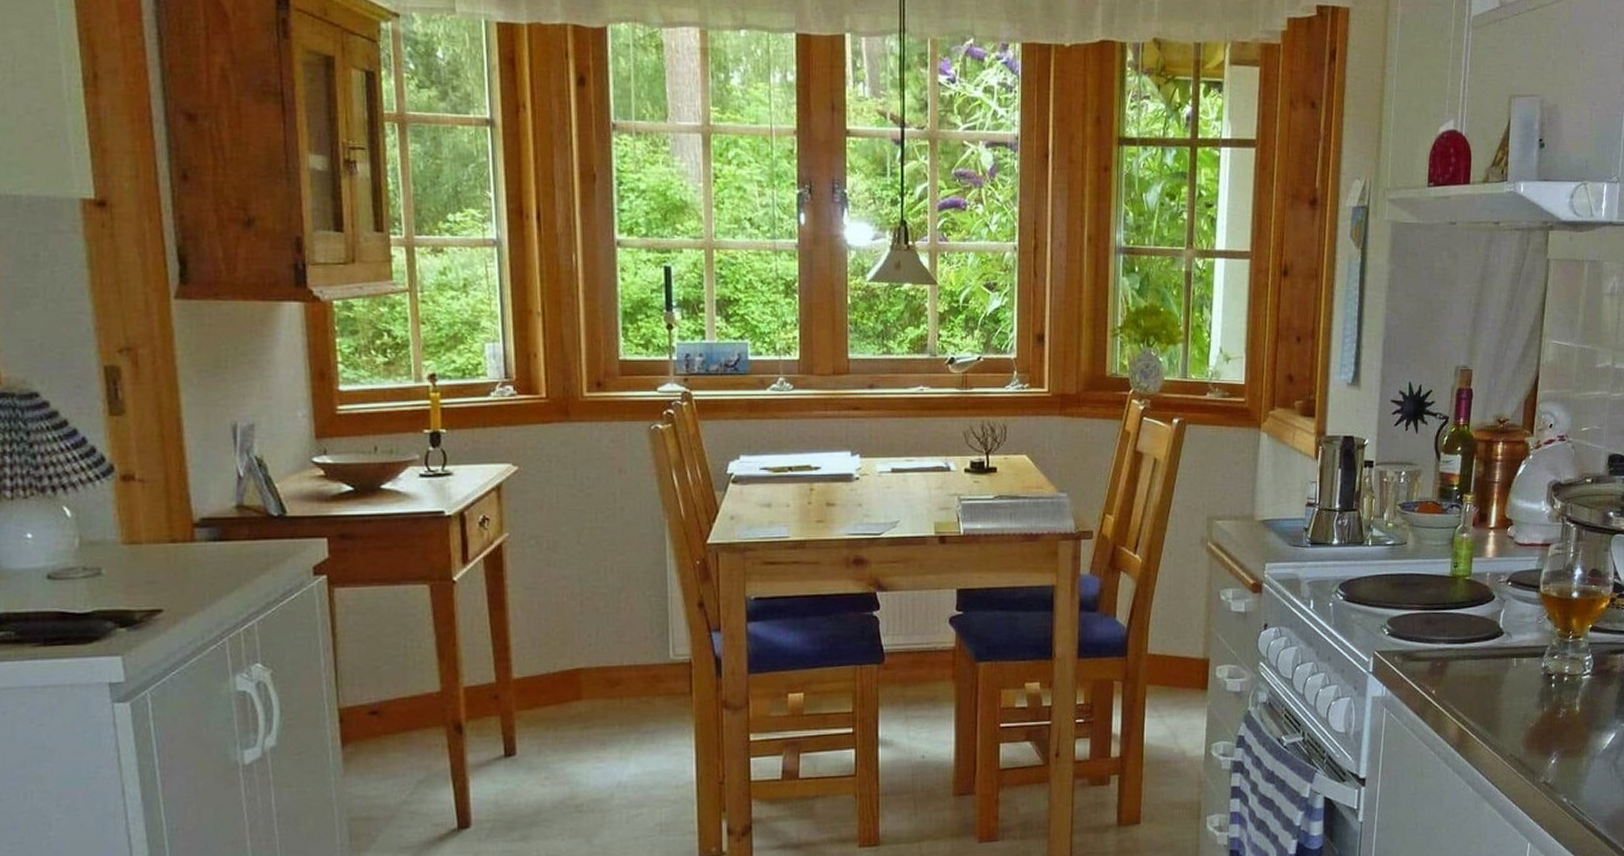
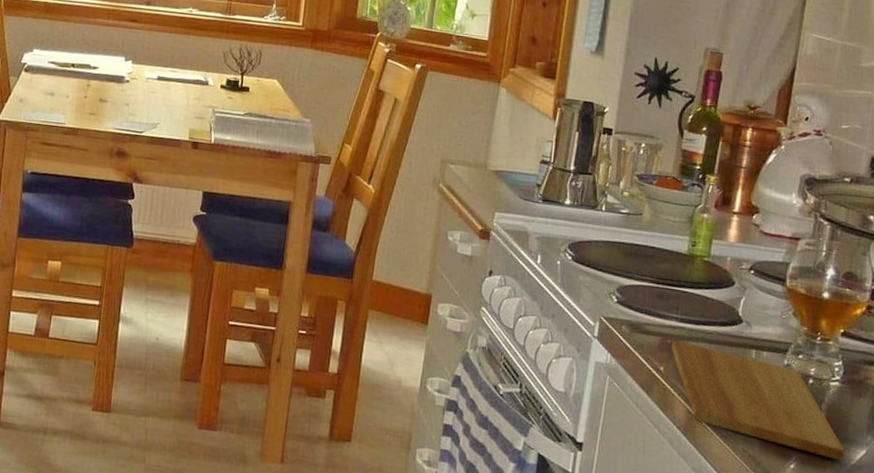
cutting board: none [1441,661,1597,748] -> present [672,339,845,461]

